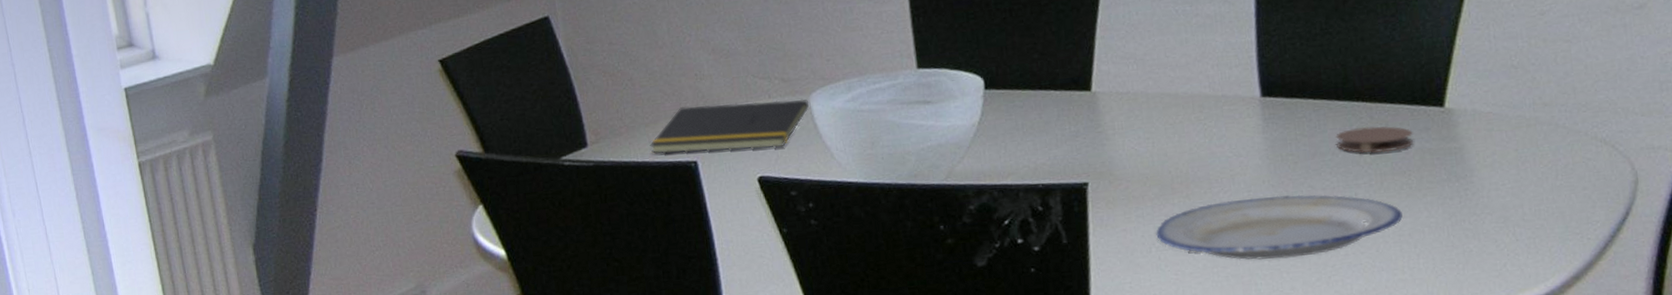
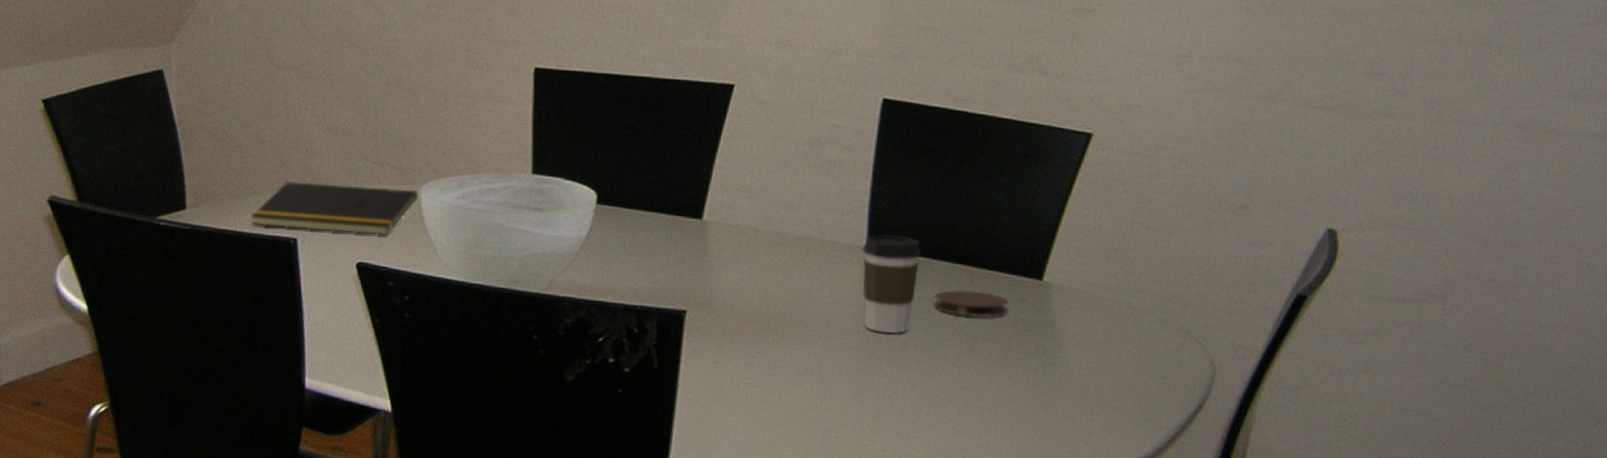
plate: present [1156,194,1403,261] -> none [746,345,987,410]
coffee cup: none [1256,81,1317,181] -> present [862,235,922,334]

